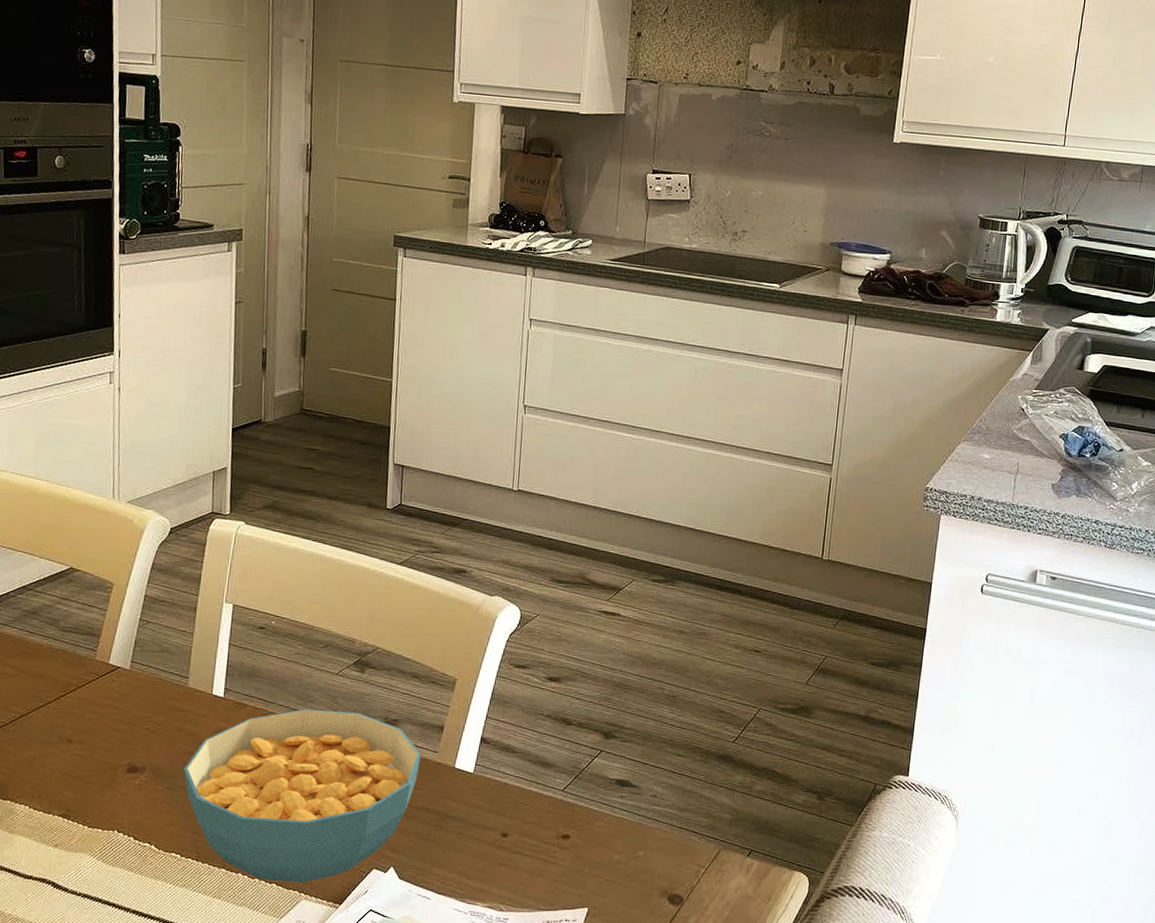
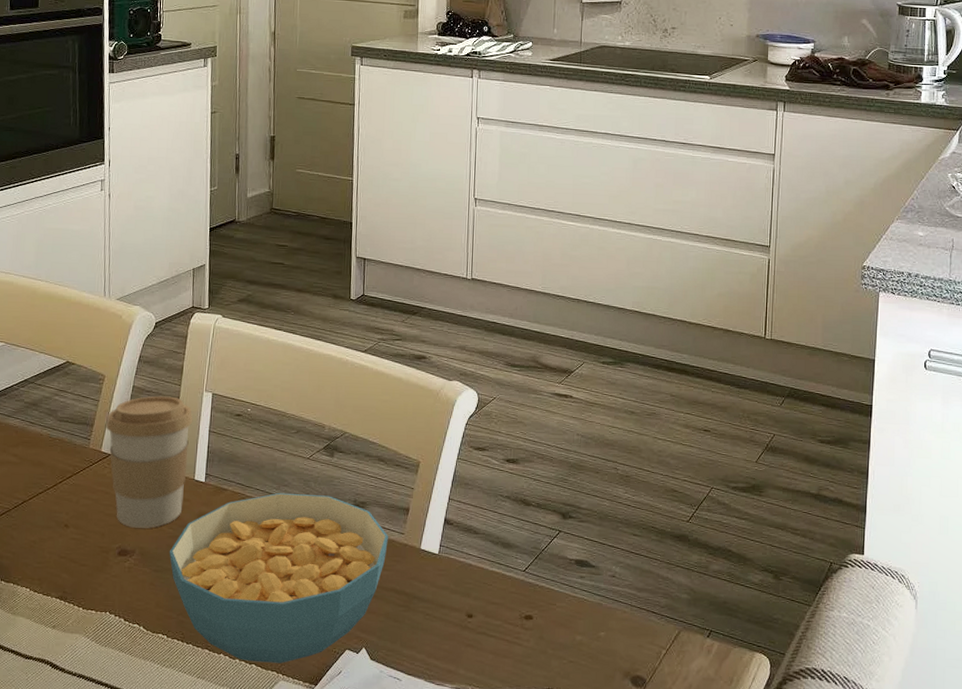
coffee cup: none [113,606,212,745] -> present [105,396,193,528]

